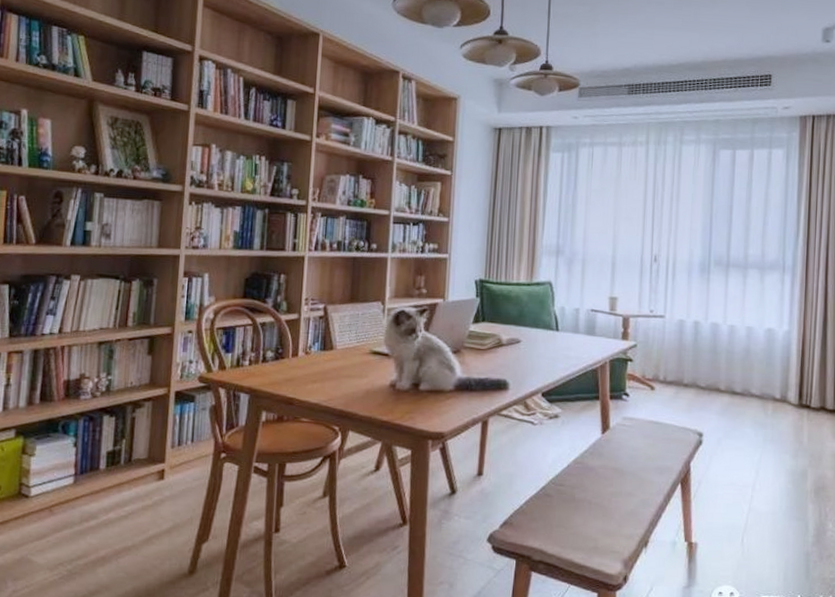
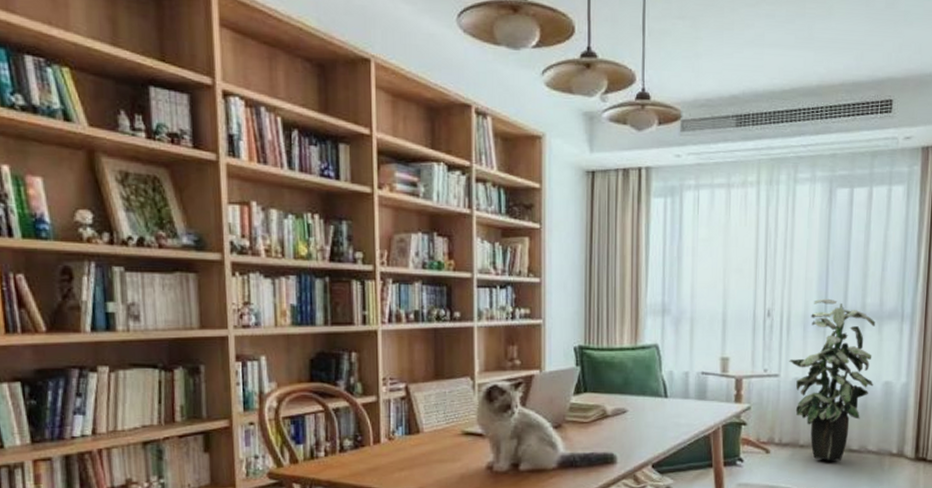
indoor plant: none [674,247,757,402] -> present [789,298,875,461]

